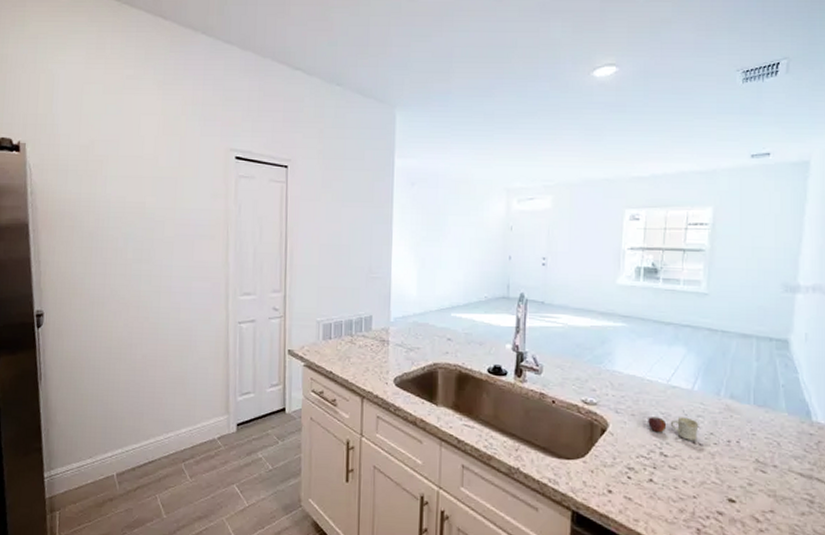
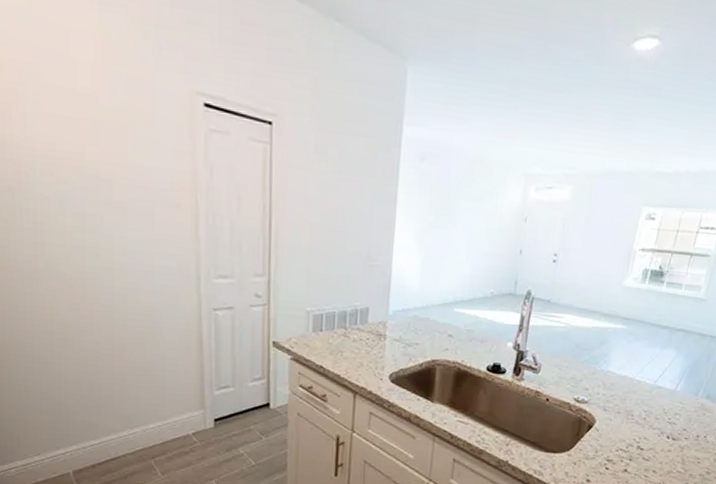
mug: present [648,417,699,441] -> none [631,414,676,436]

